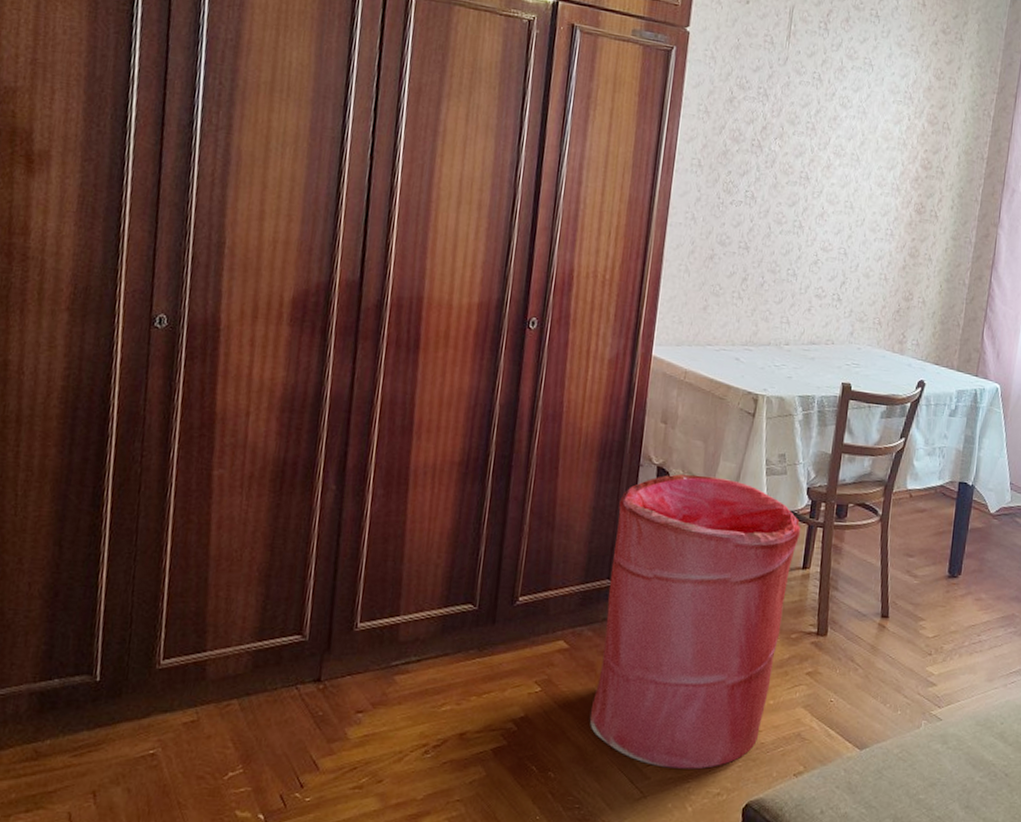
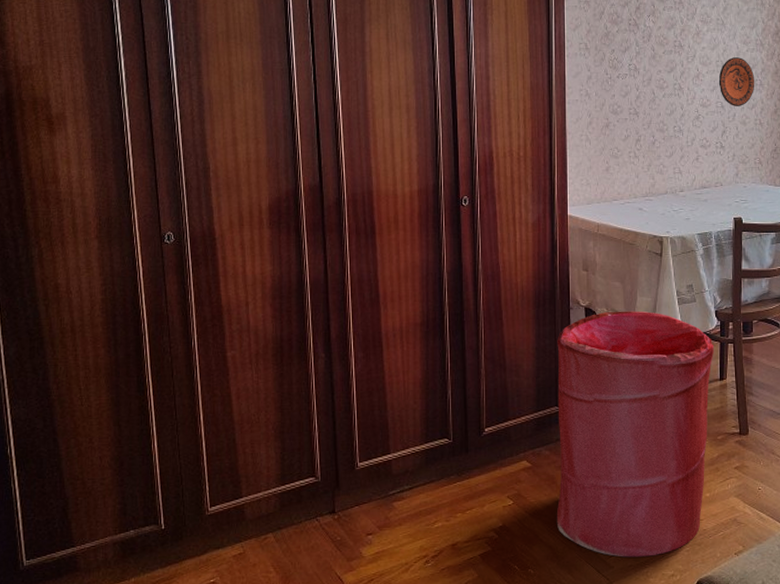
decorative plate: none [844,199,886,257] -> present [718,57,755,106]

